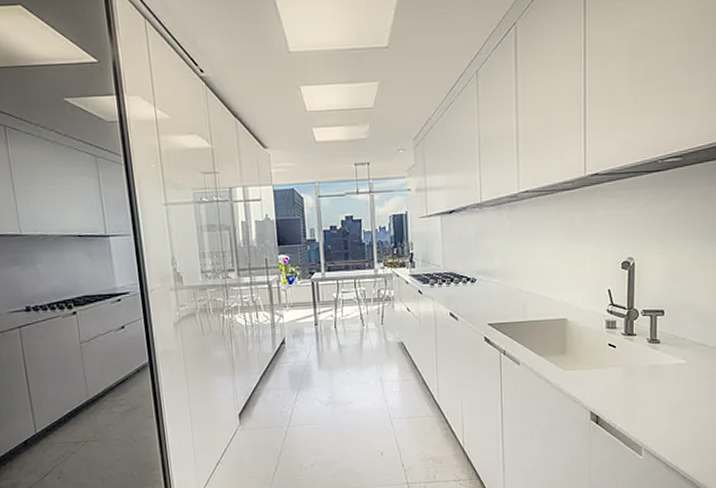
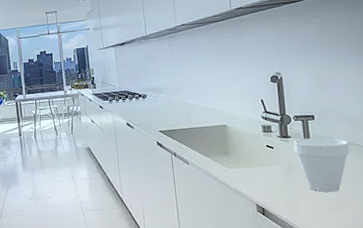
cup: none [637,336,697,399] -> present [293,137,350,193]

